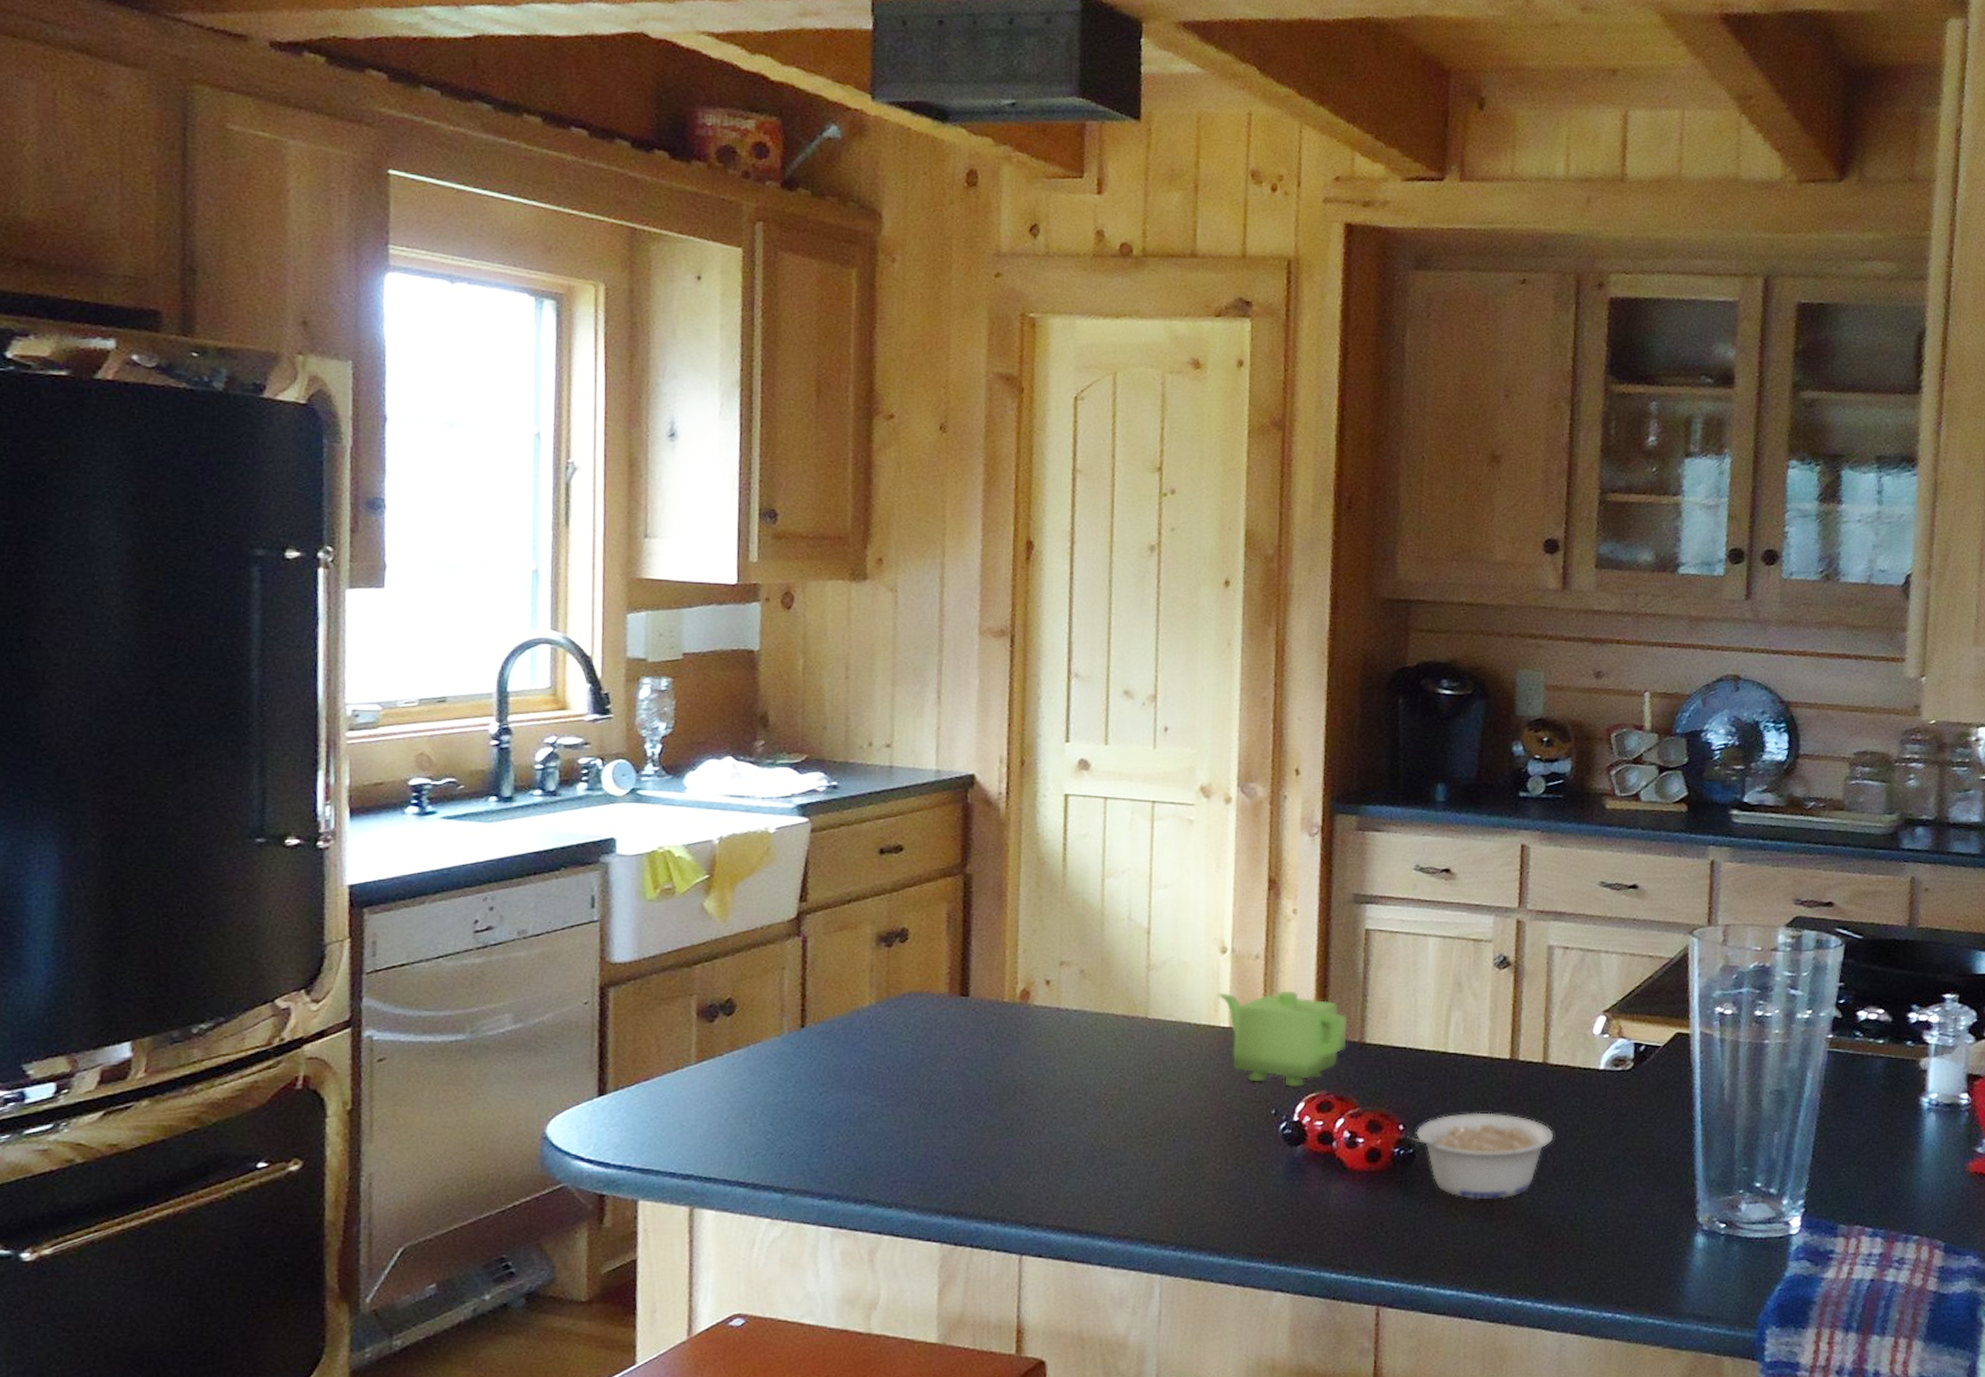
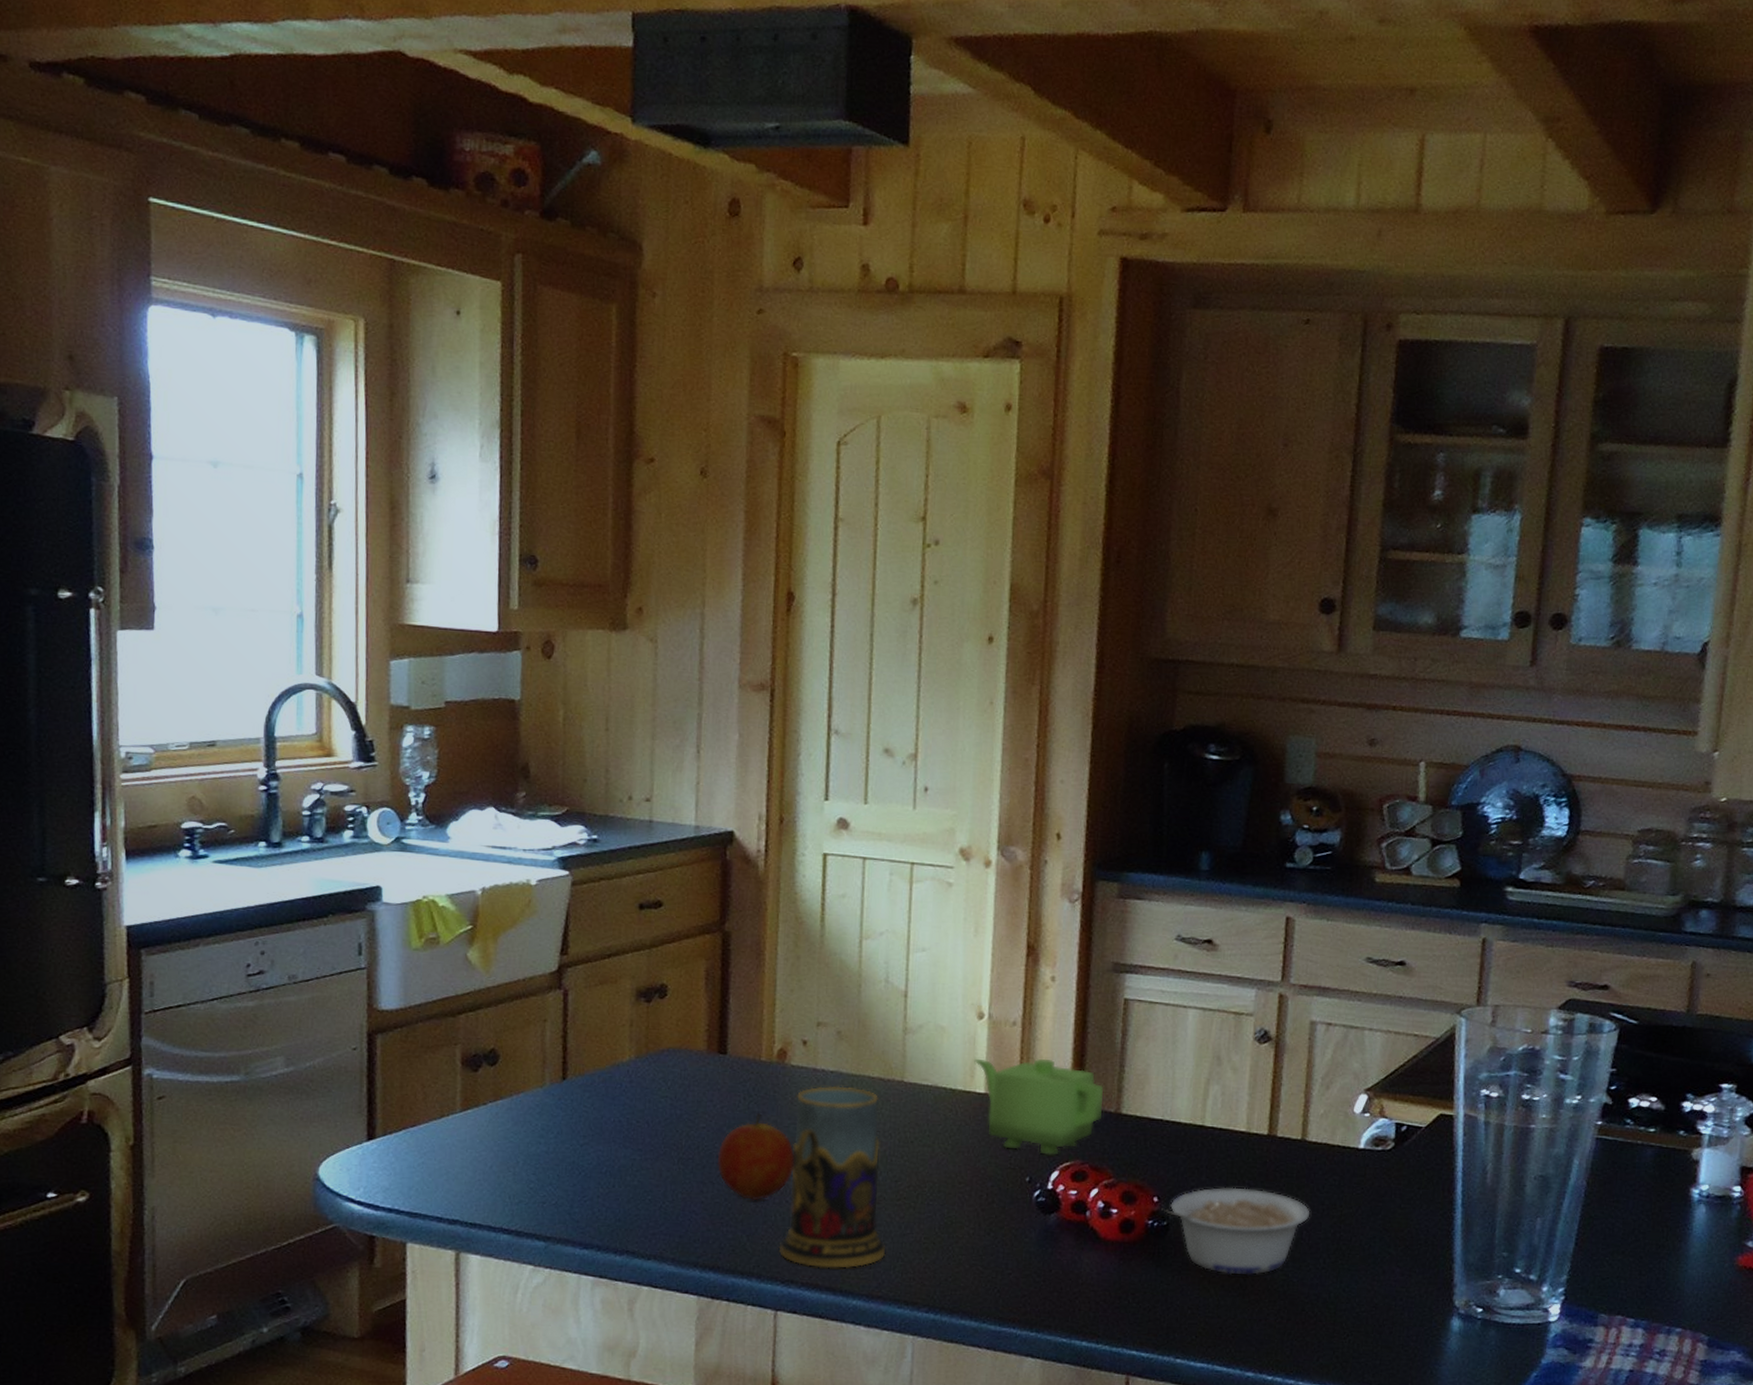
fruit: none [959,1055,1038,1144] -> present [717,1113,794,1201]
mug: none [1023,1024,1132,1209] -> present [778,1086,886,1269]

